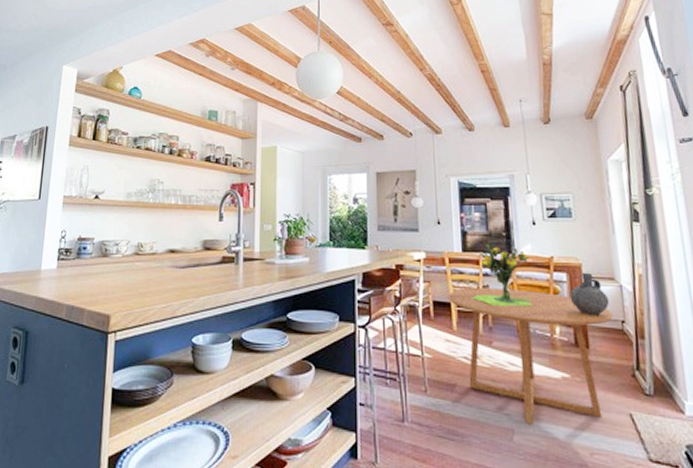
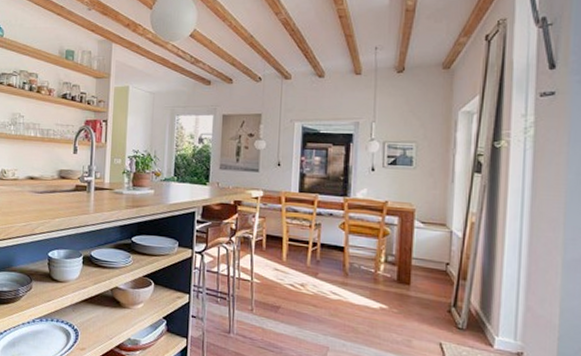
dining table: present [448,288,614,425] -> none [280,225,440,345]
bouquet: present [472,243,533,307] -> none [303,186,363,245]
ceramic jug: present [570,272,610,316] -> none [398,217,438,257]

